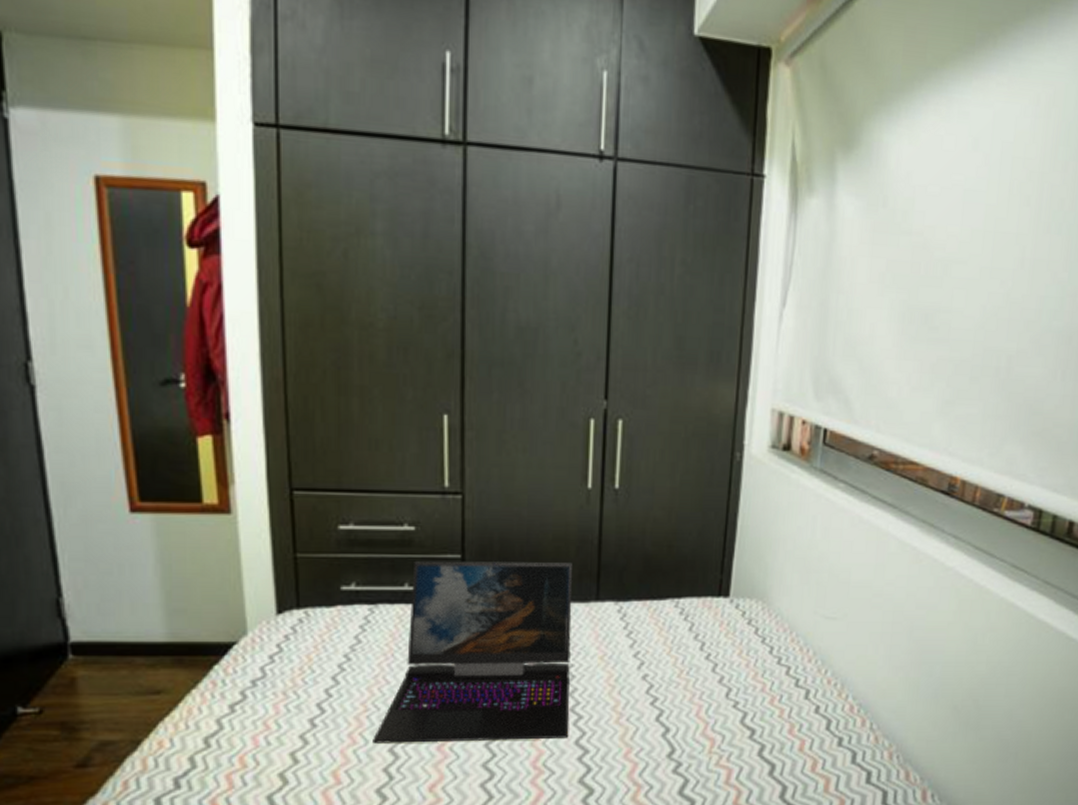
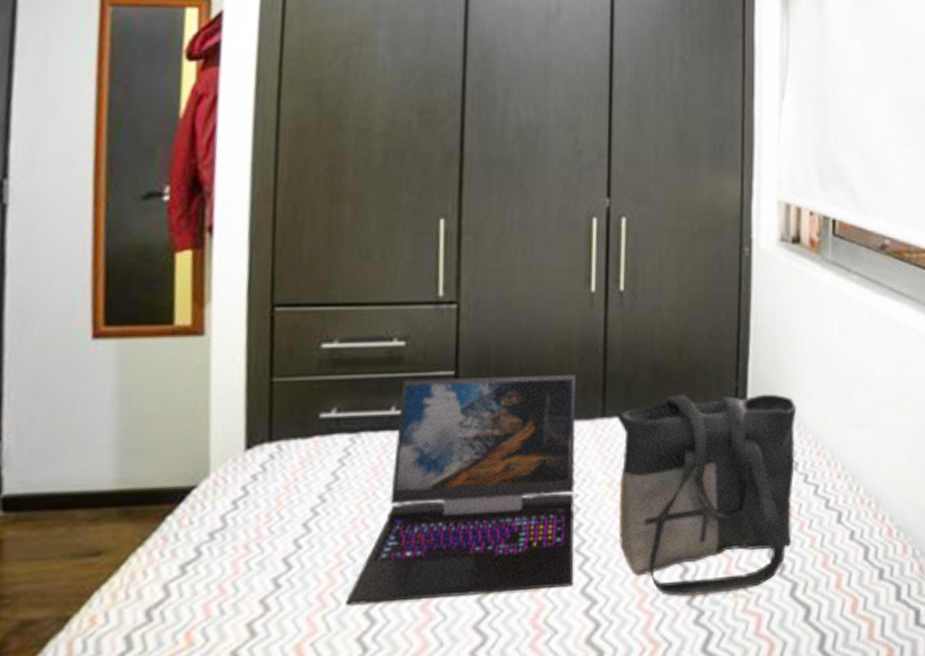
tote bag: none [606,584,776,752] -> present [612,393,797,597]

